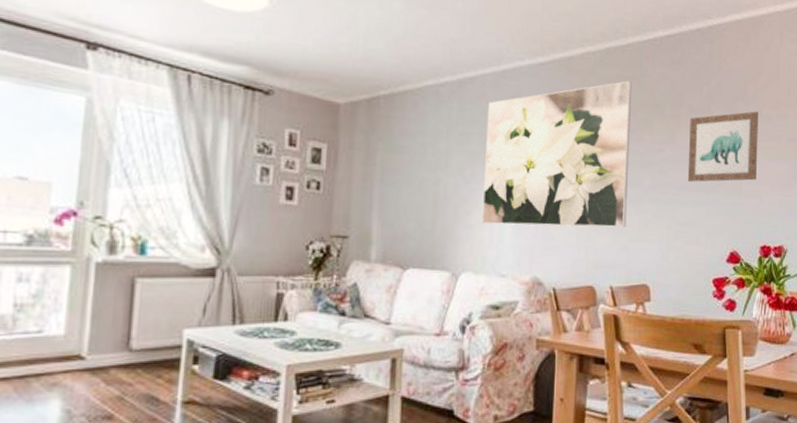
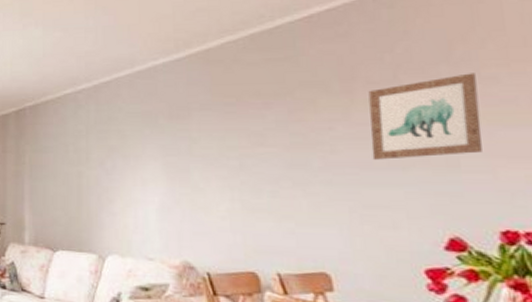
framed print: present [481,81,632,228] -> none [124,63,292,212]

